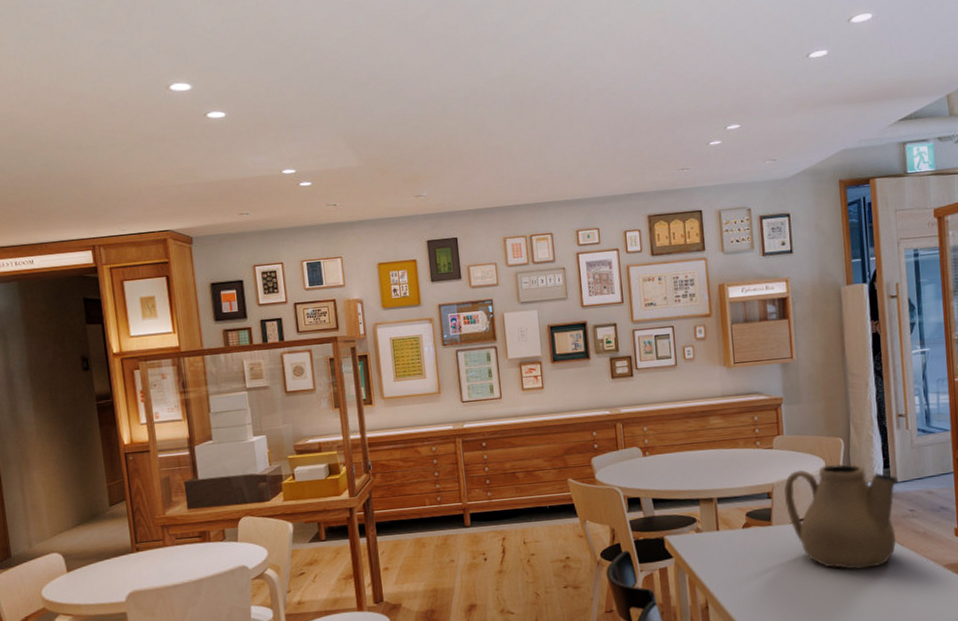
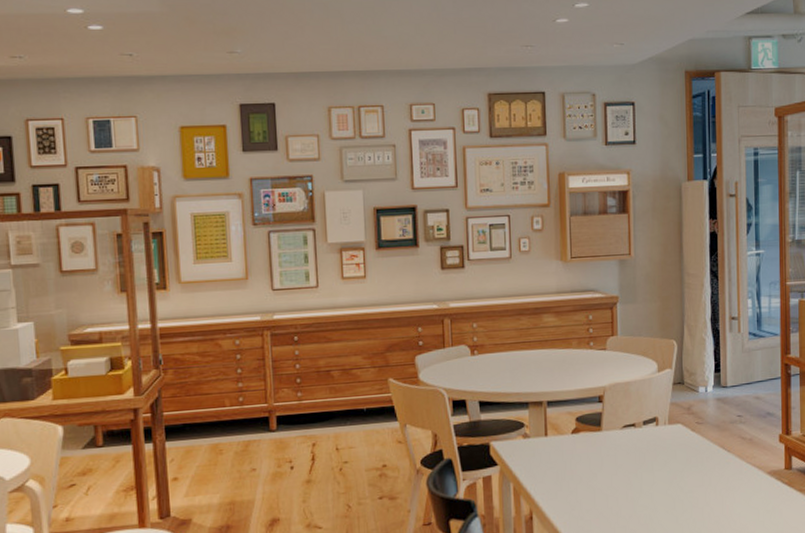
teapot: present [784,464,899,570] -> none [615,367,728,478]

